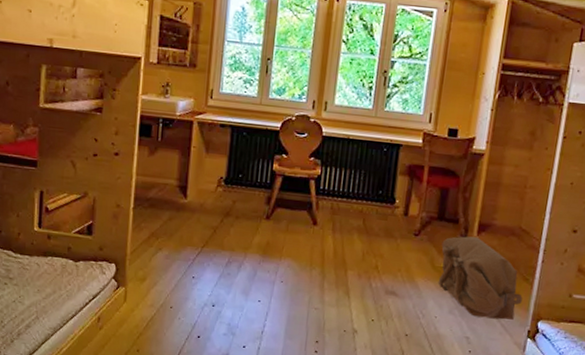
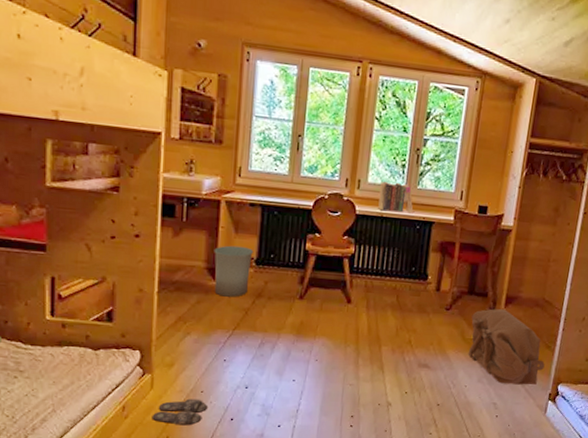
slippers: none [124,313,176,340] -> present [152,398,207,426]
waste bin: none [185,164,224,215] -> present [214,245,254,297]
books: none [345,103,381,136] -> present [378,181,414,214]

